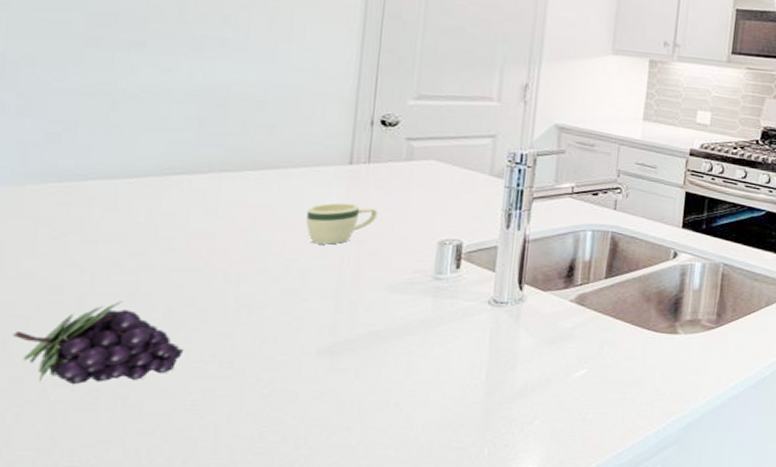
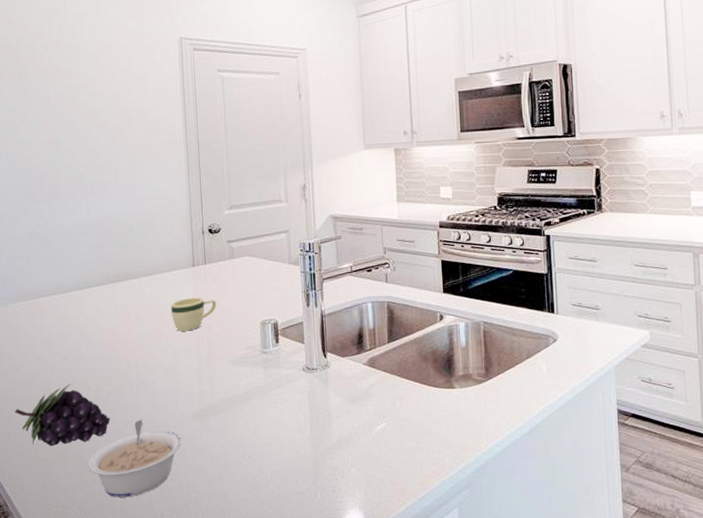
legume: none [135,353,297,454] -> present [88,419,183,498]

